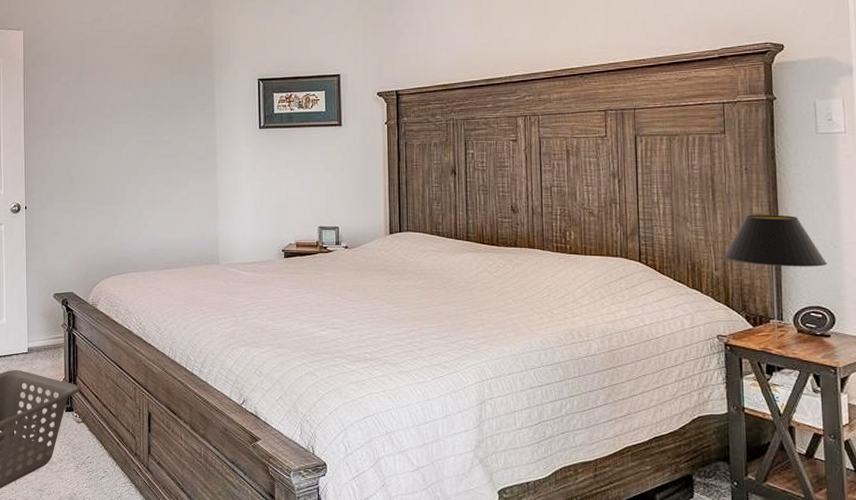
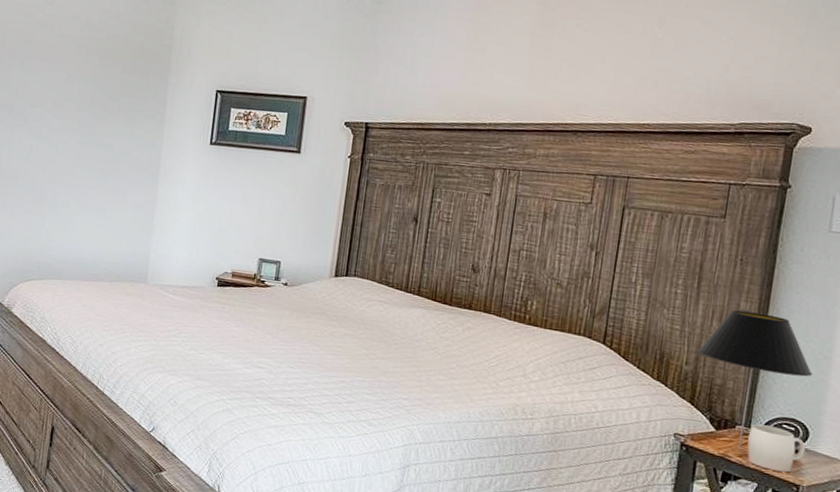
mug: none [782,316,835,357] -> present [747,423,806,473]

